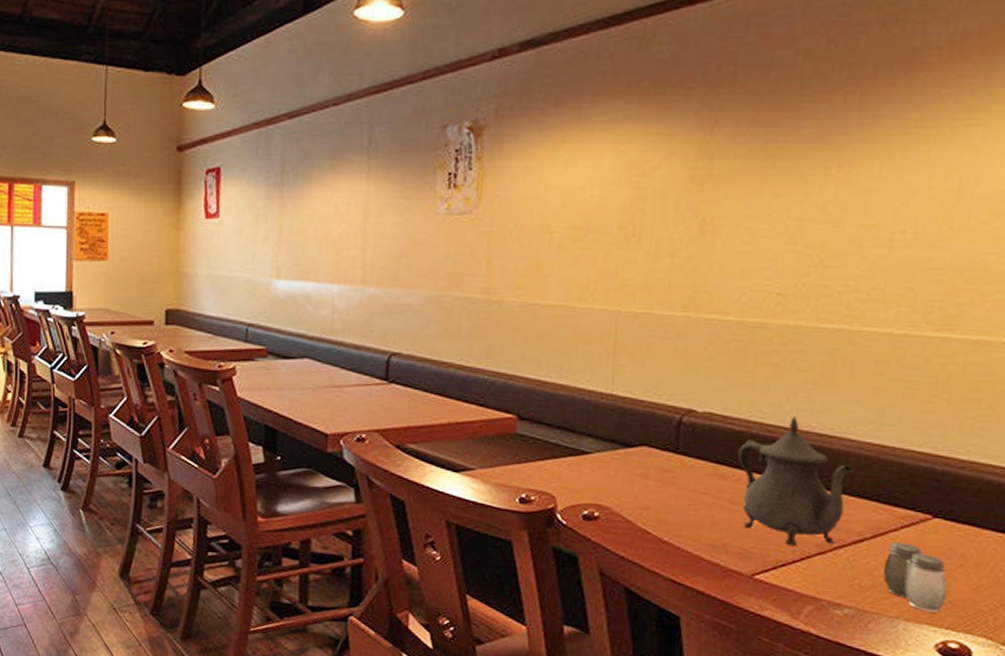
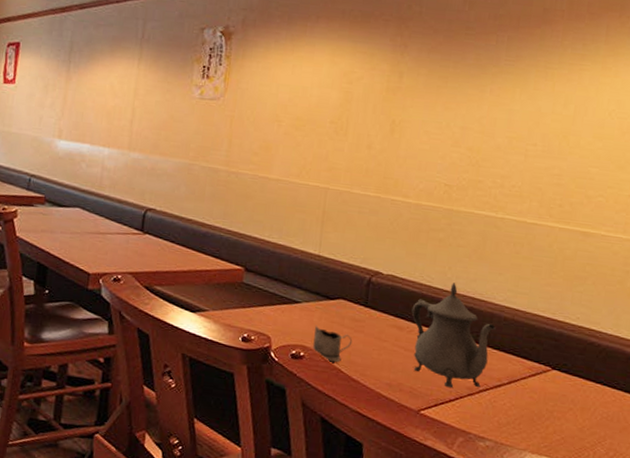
tea glass holder: none [609,479,661,523] -> present [312,325,353,363]
salt and pepper shaker: present [883,542,948,613] -> none [515,387,562,447]

